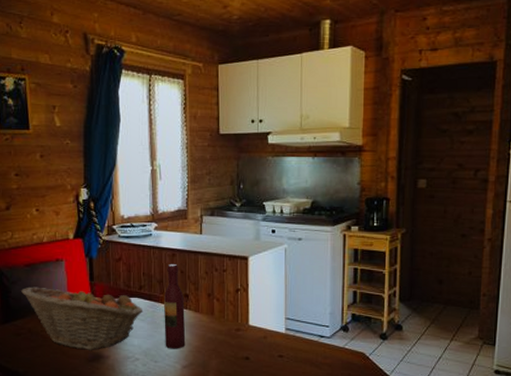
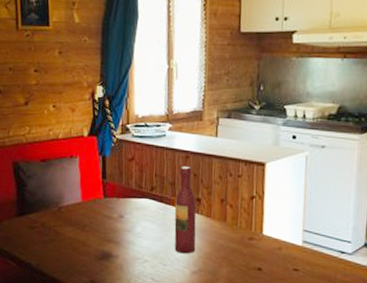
fruit basket: present [21,286,143,350] -> none [36,181,154,249]

